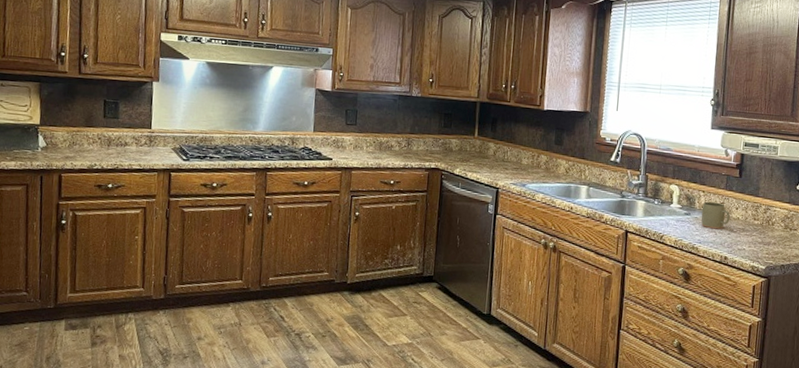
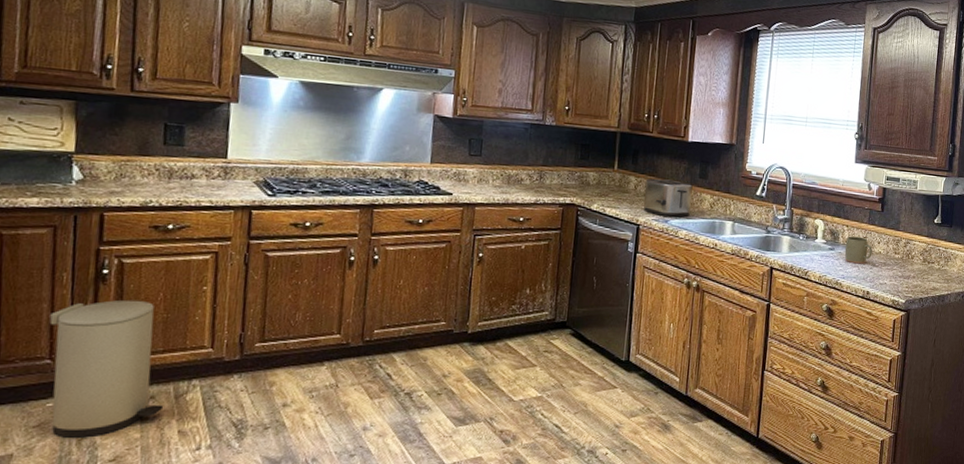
pedal bin: none [25,245,108,356] -> present [49,299,164,438]
toaster: none [501,144,549,182] -> present [643,178,693,217]

